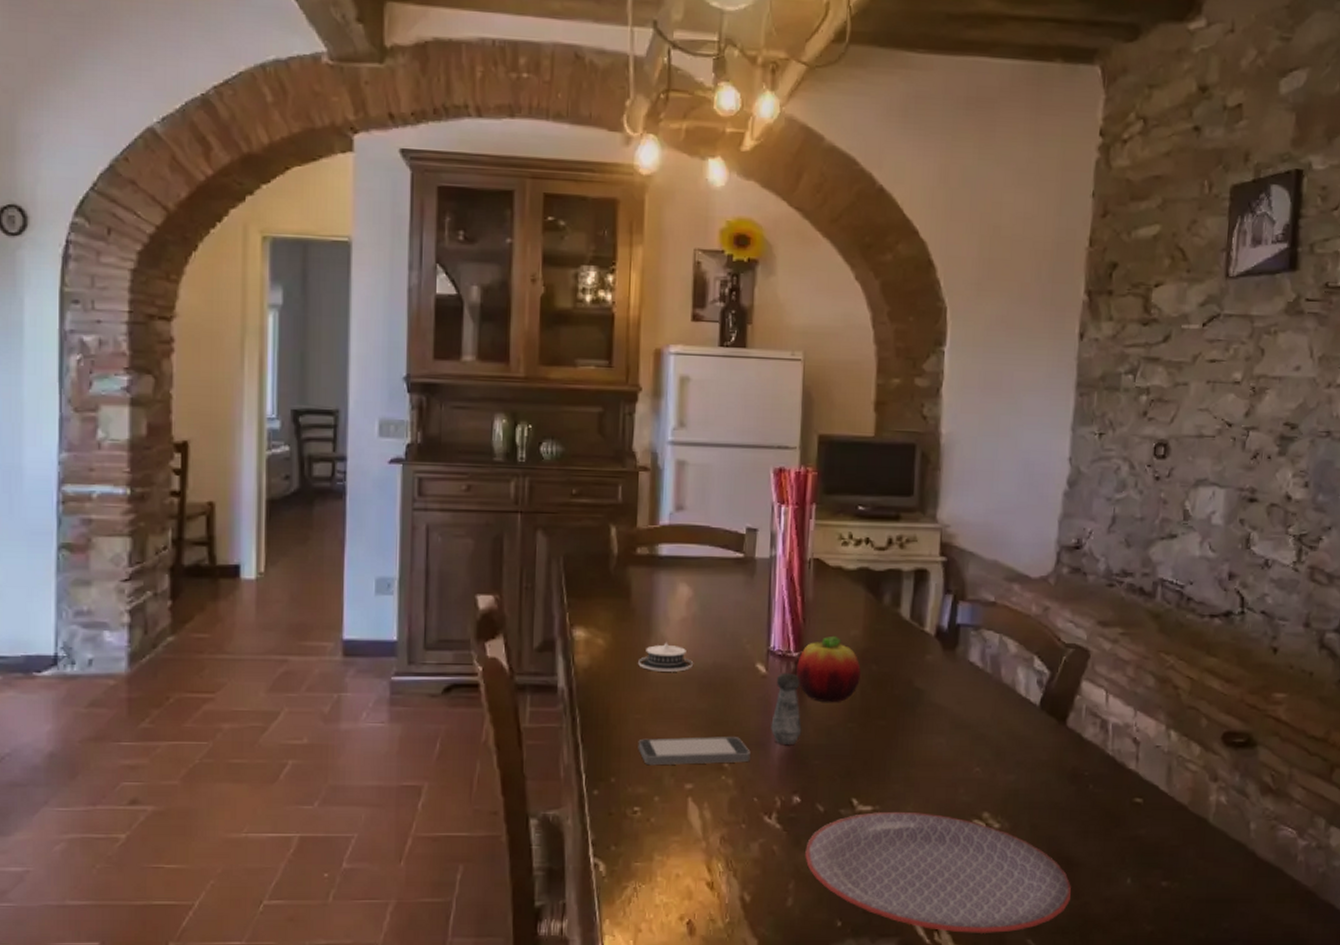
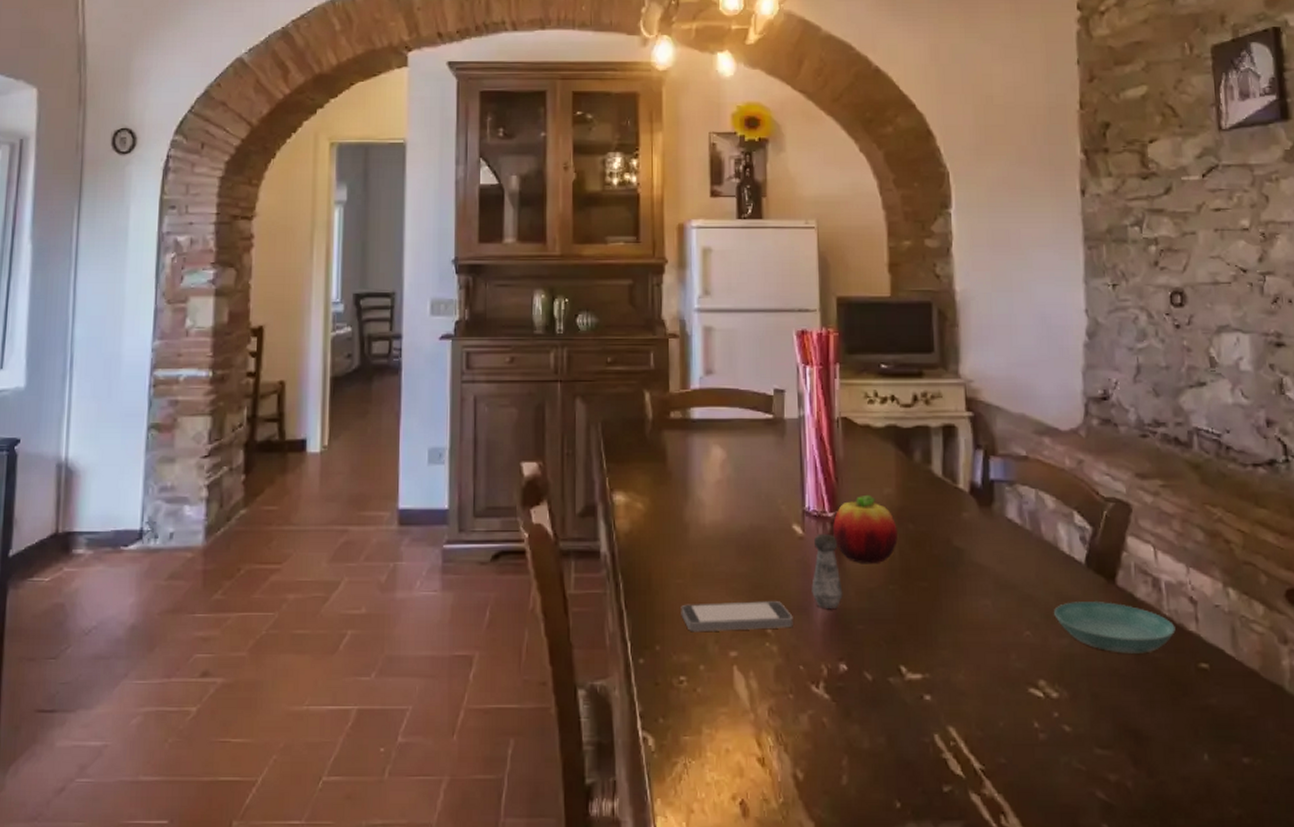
architectural model: present [638,641,693,672] -> none [677,504,730,535]
plate: present [805,811,1071,933] -> none [856,679,1144,817]
saucer: none [1004,740,1117,789] -> present [1054,600,1176,654]

